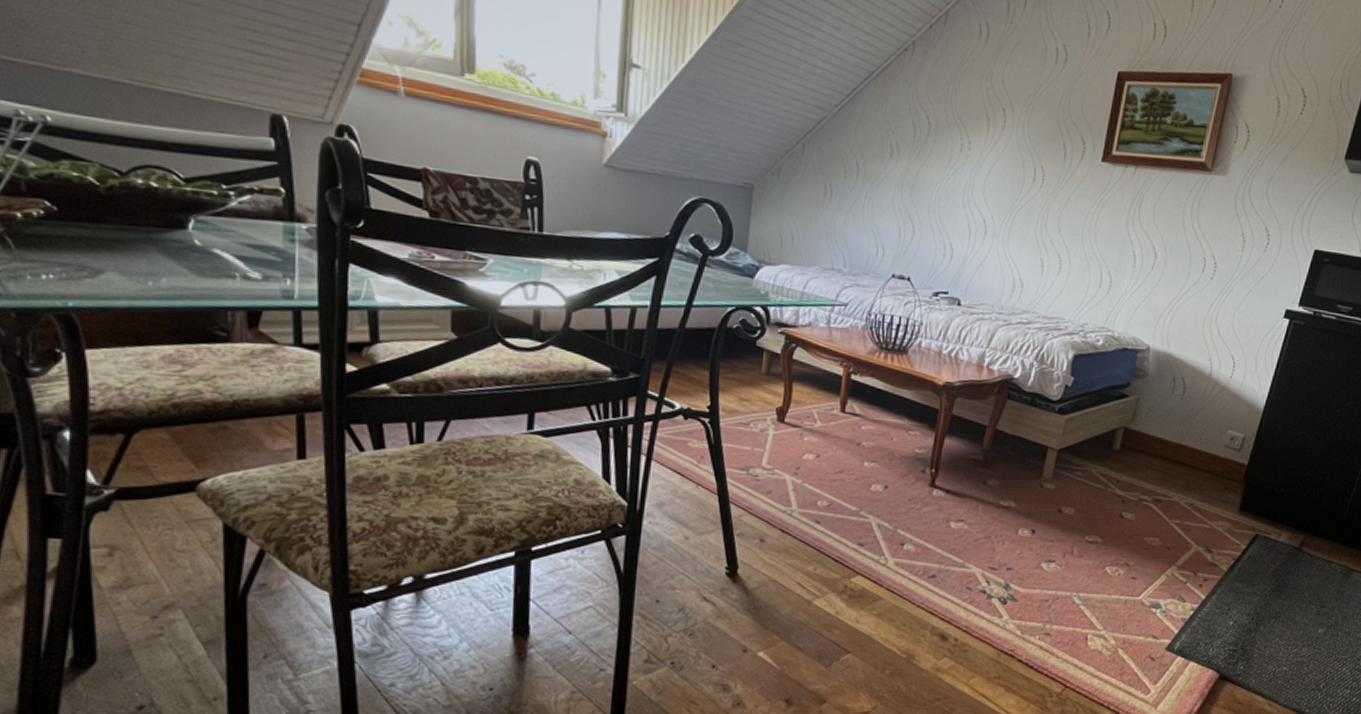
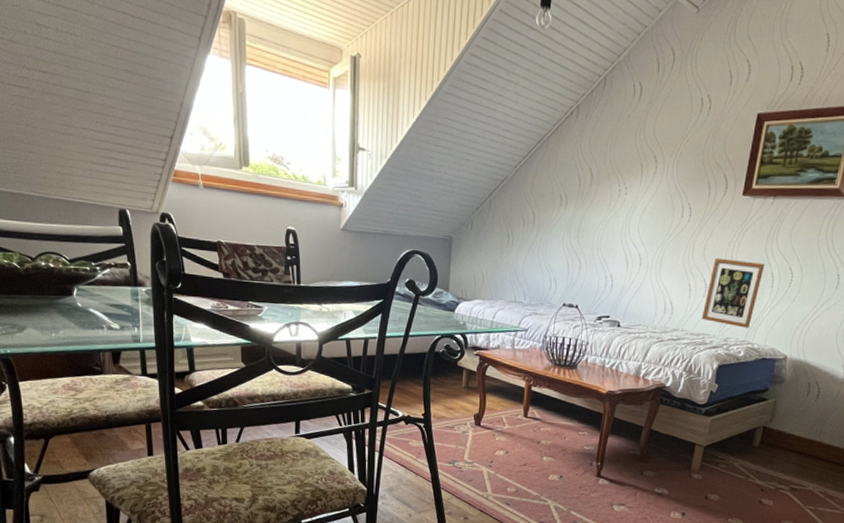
picture frame: none [1055,230,1127,313] -> present [701,258,765,328]

